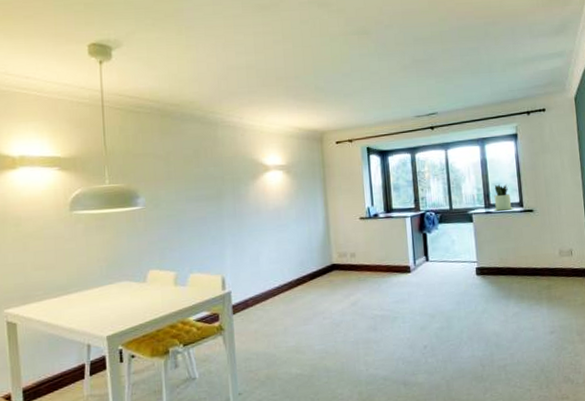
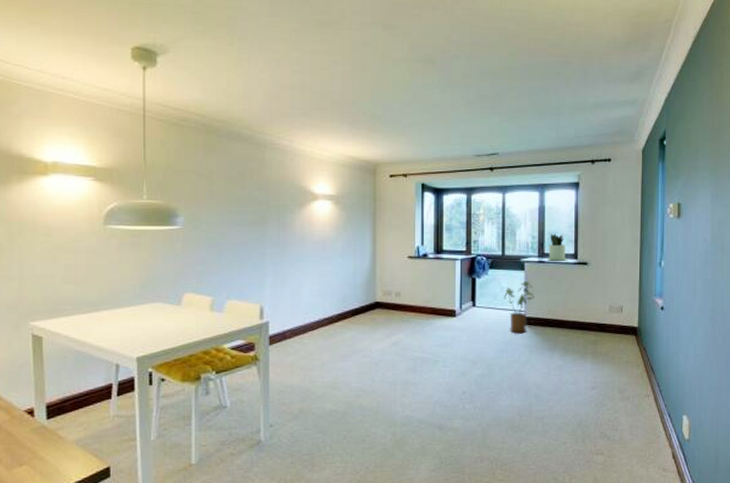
house plant: none [455,232,485,285] -> present [504,280,534,334]

